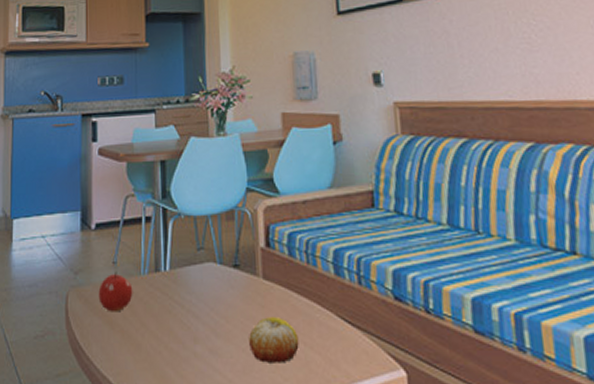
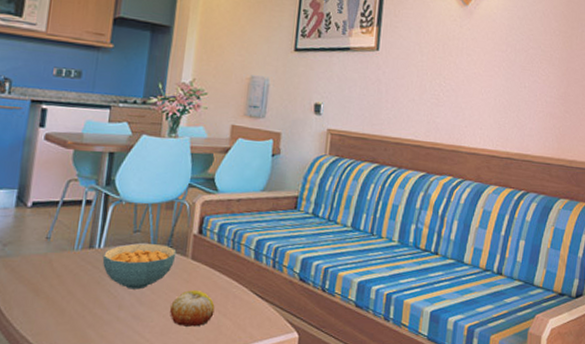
fruit: present [98,271,133,312] -> none [26,245,64,281]
cereal bowl: none [170,263,246,318] -> present [102,243,177,290]

